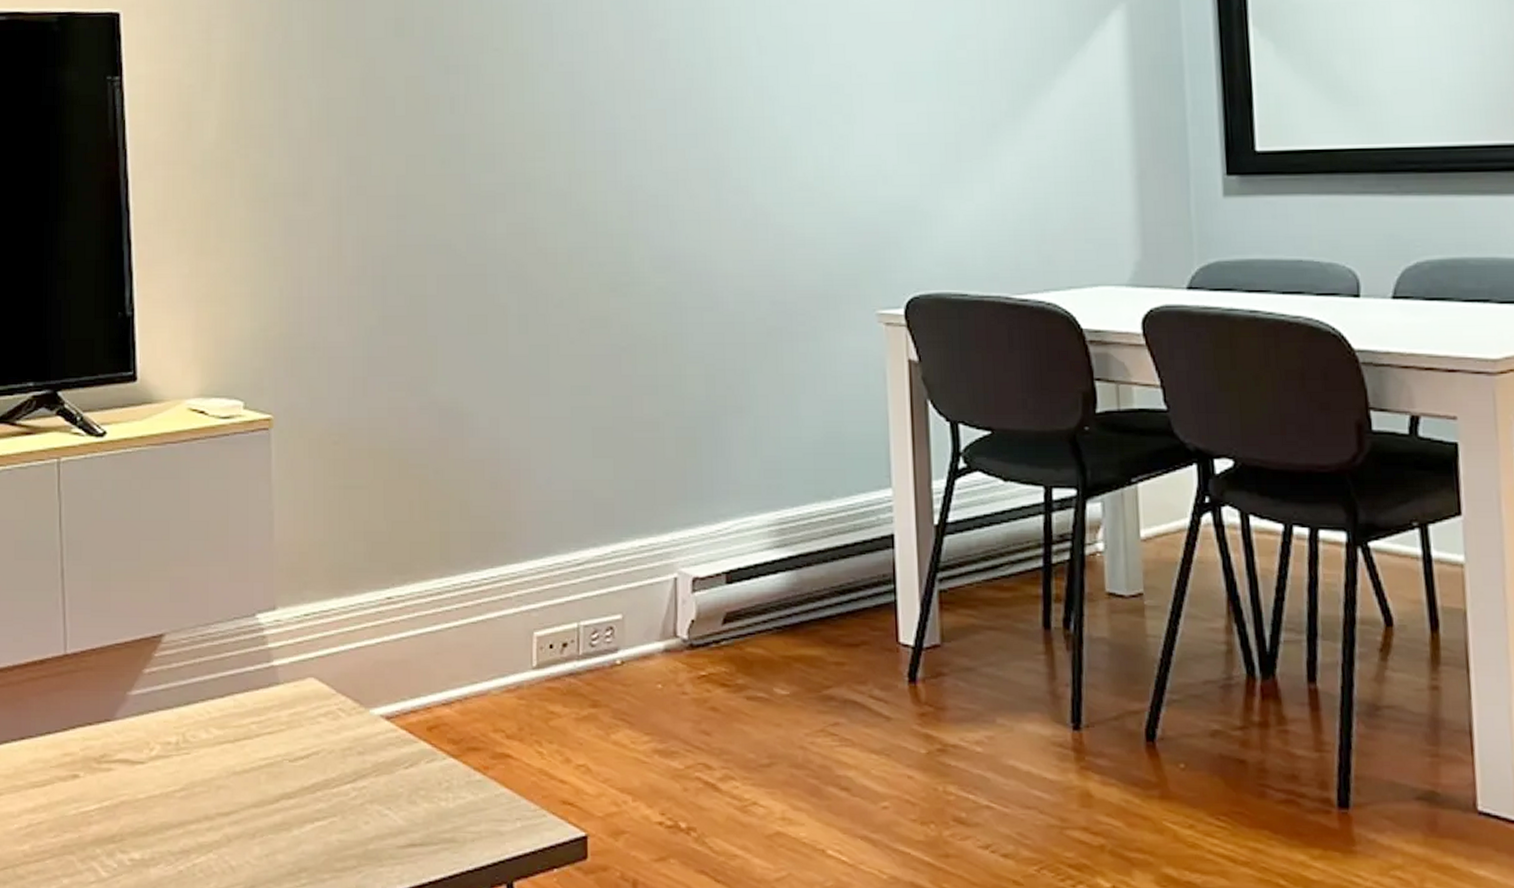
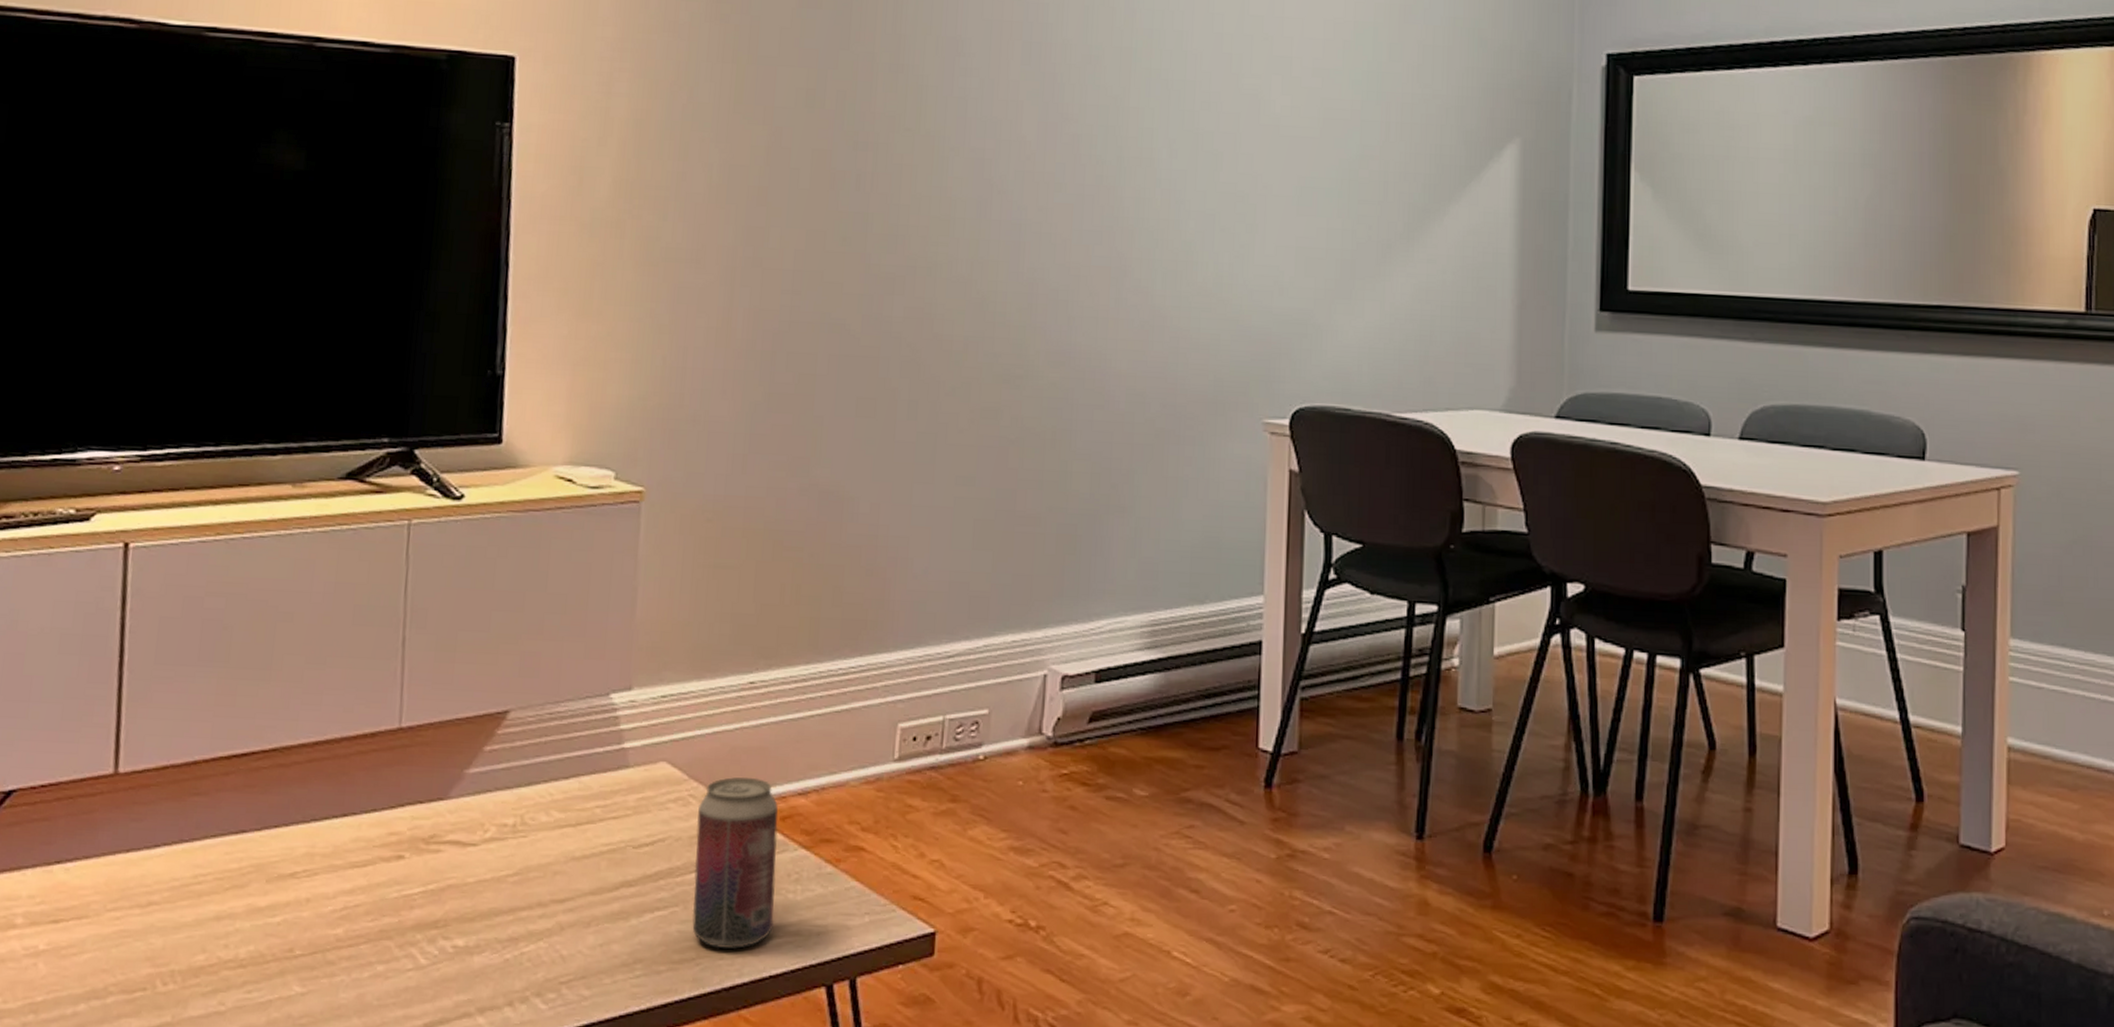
beverage can: none [347,689,429,857] -> present [692,777,778,949]

